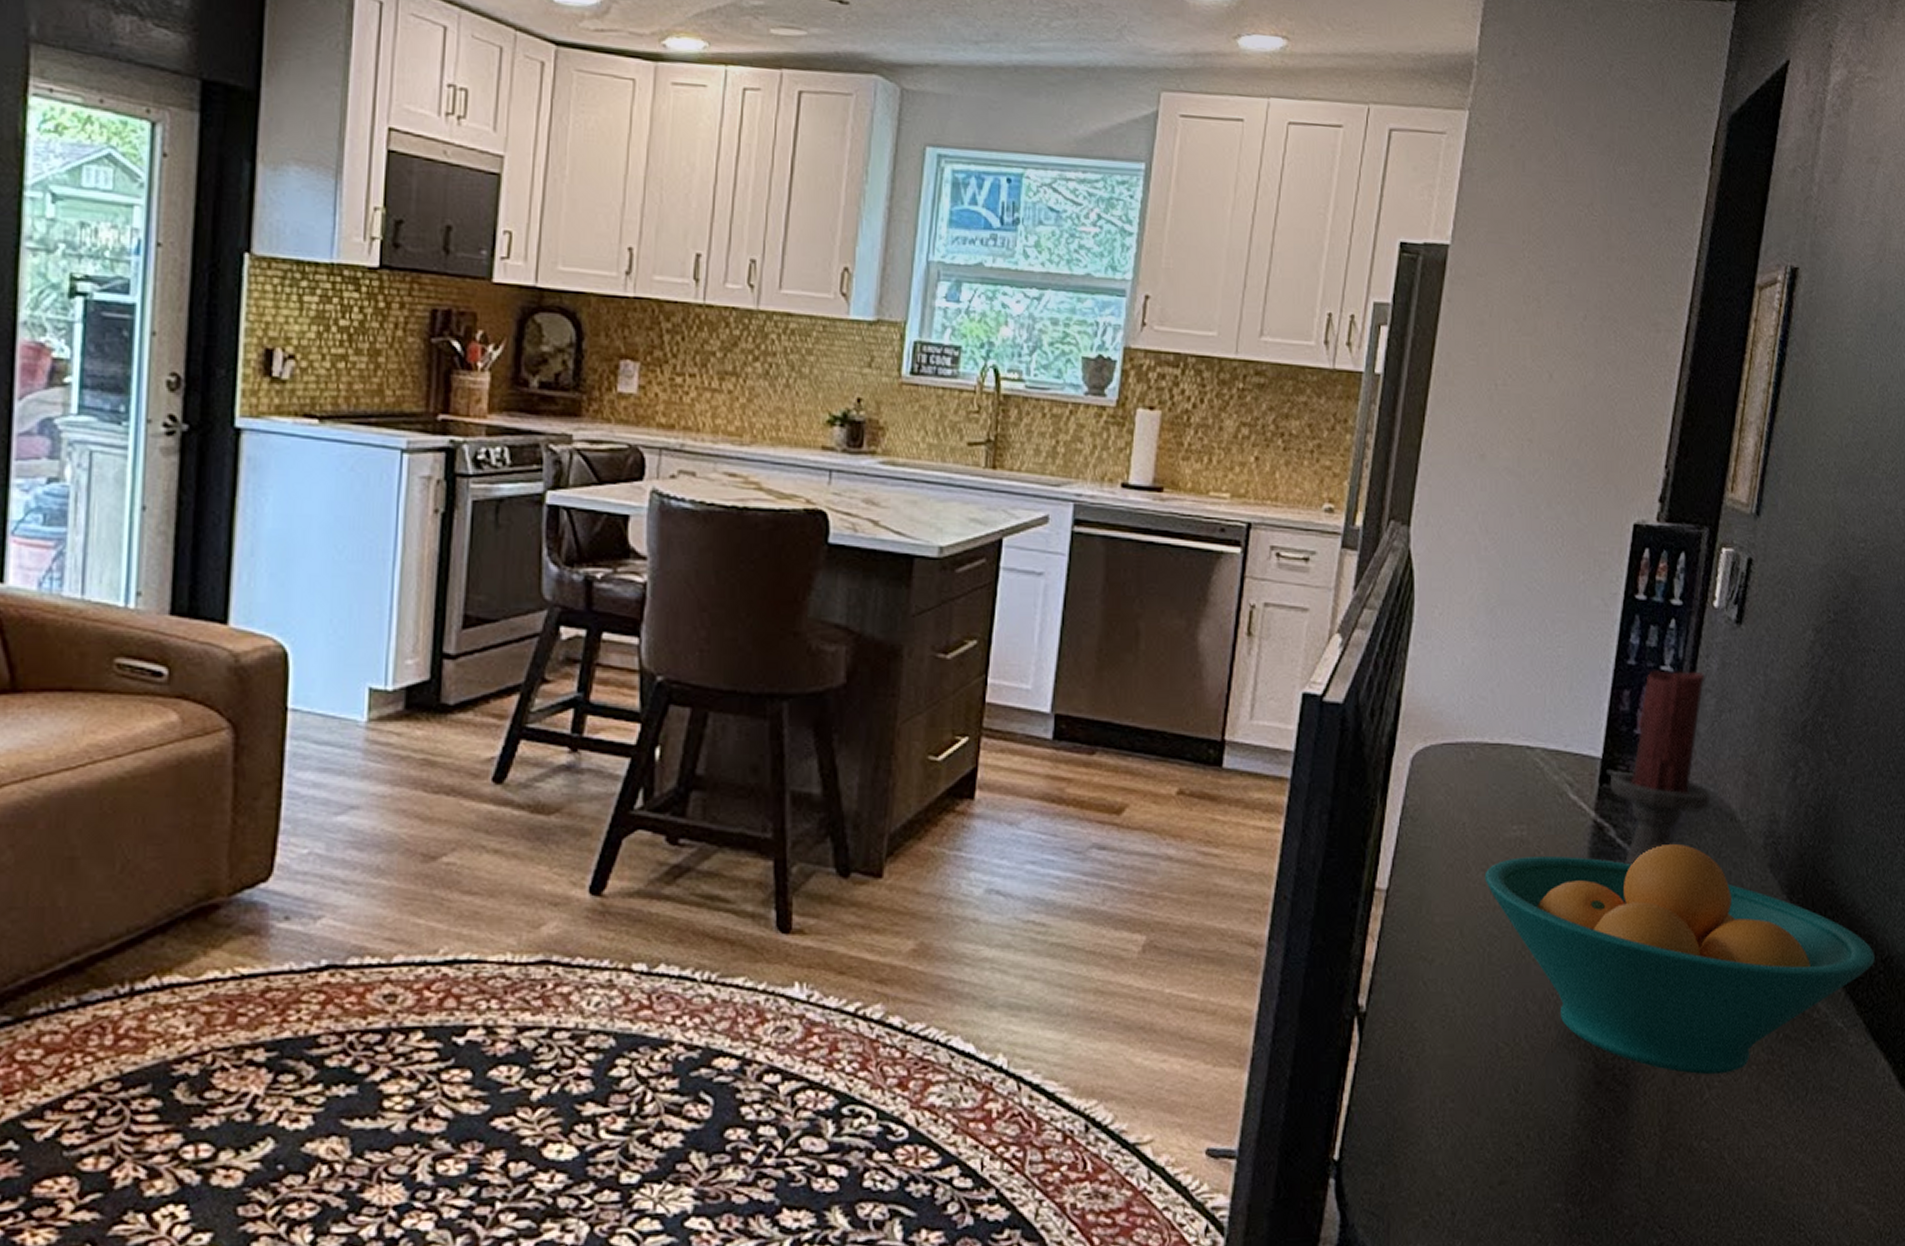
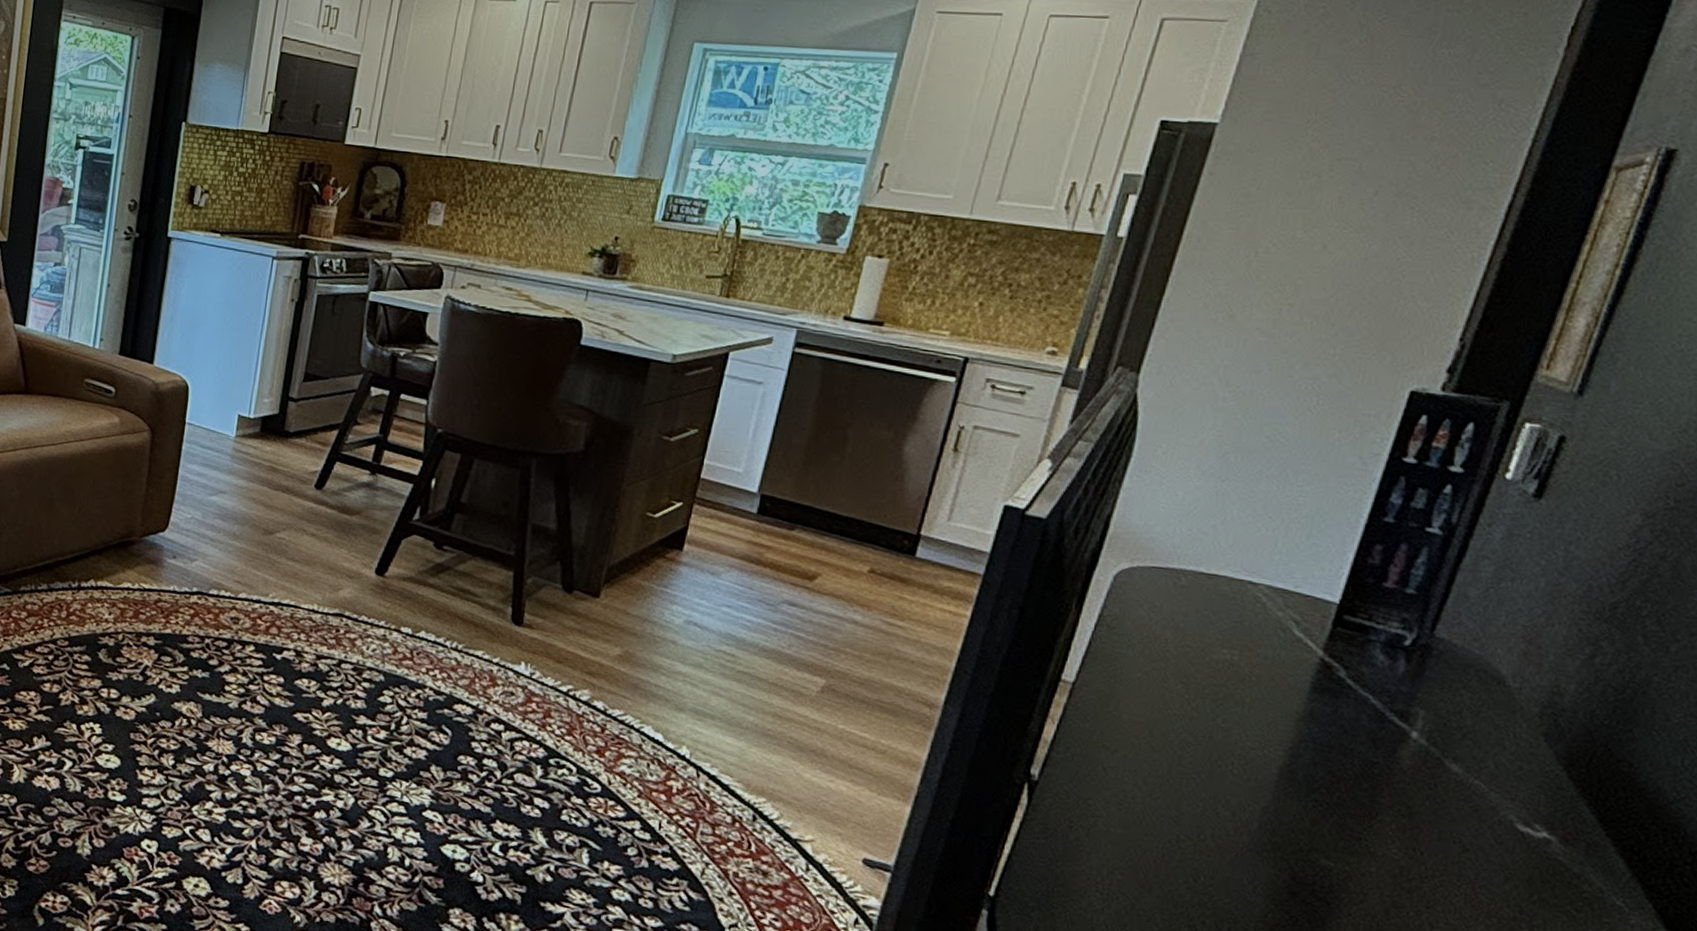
fruit bowl: present [1484,843,1875,1075] -> none [1183,677,1681,919]
candle holder: present [1603,669,1712,865] -> none [1327,530,1484,706]

